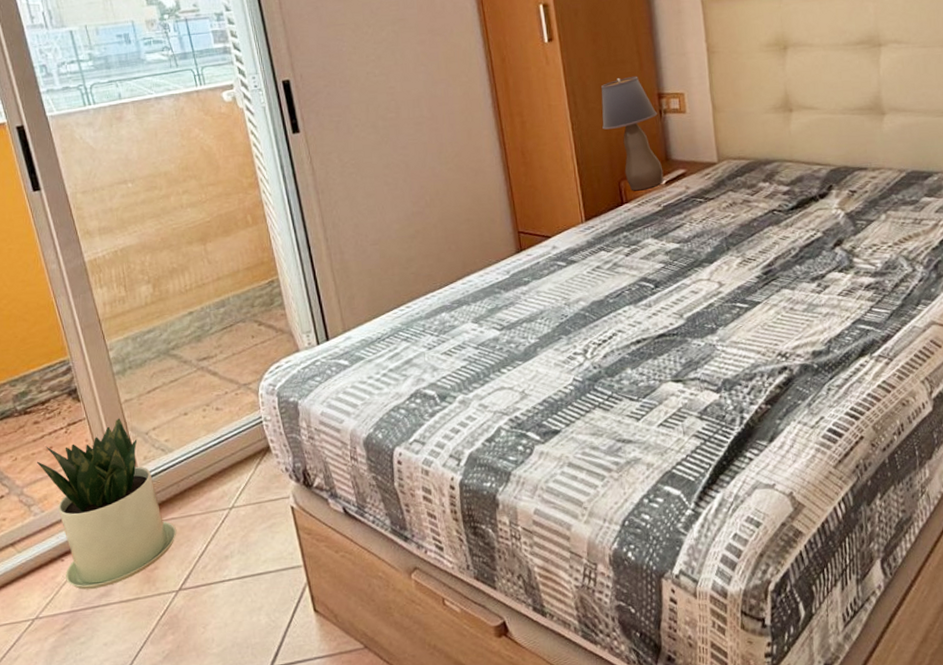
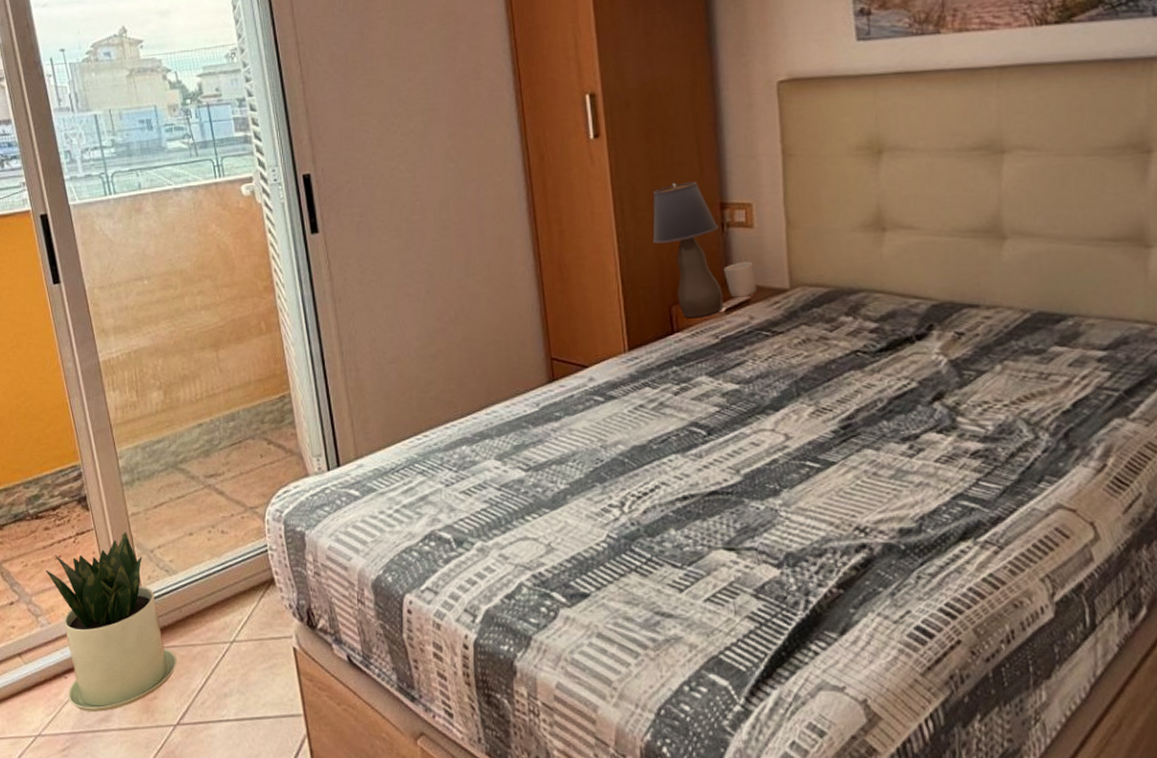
mug: none [662,141,691,172] -> present [723,261,758,298]

